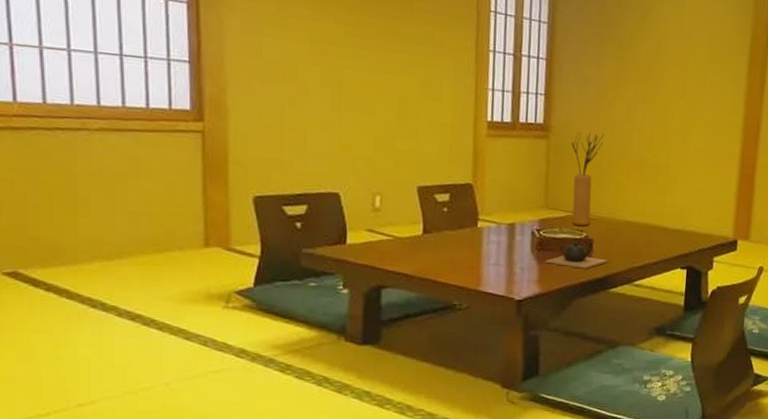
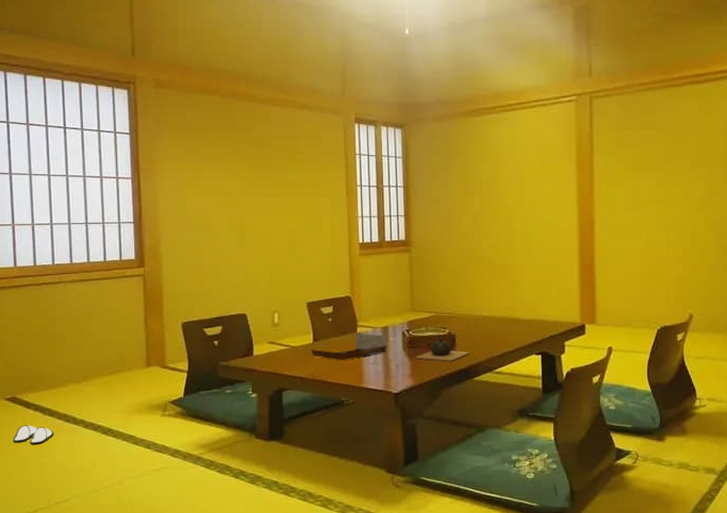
slippers: none [14,308,73,333] -> present [12,425,53,444]
tray: none [420,228,513,258] -> present [311,331,388,360]
vase: present [571,131,604,227] -> none [430,243,457,325]

